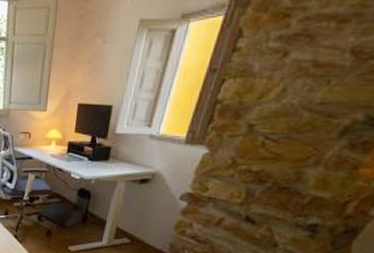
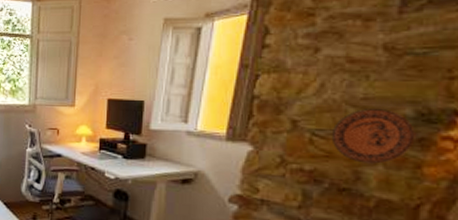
decorative plate: none [282,113,361,166] -> present [331,109,415,164]

